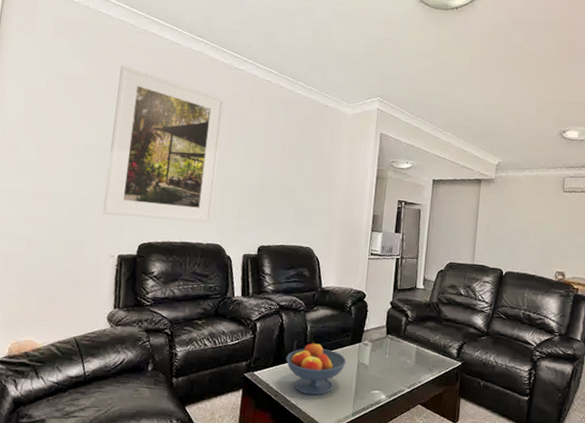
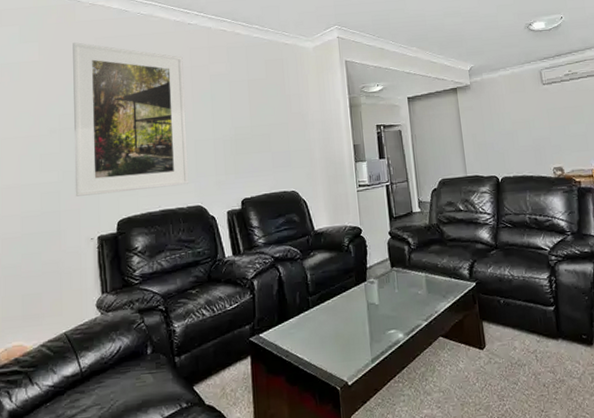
fruit bowl: present [286,342,347,396] -> none [290,290,355,349]

